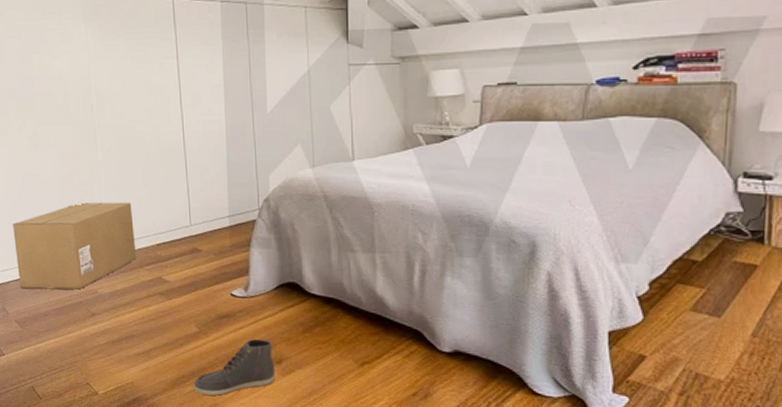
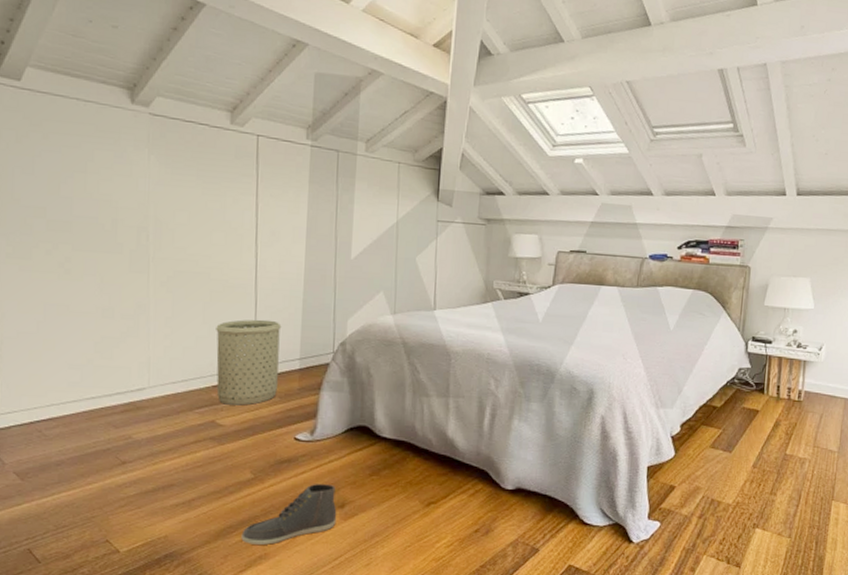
box: present [13,202,137,290] -> none [23,338,187,436]
laundry basket: none [154,179,212,263] -> present [216,319,282,406]

